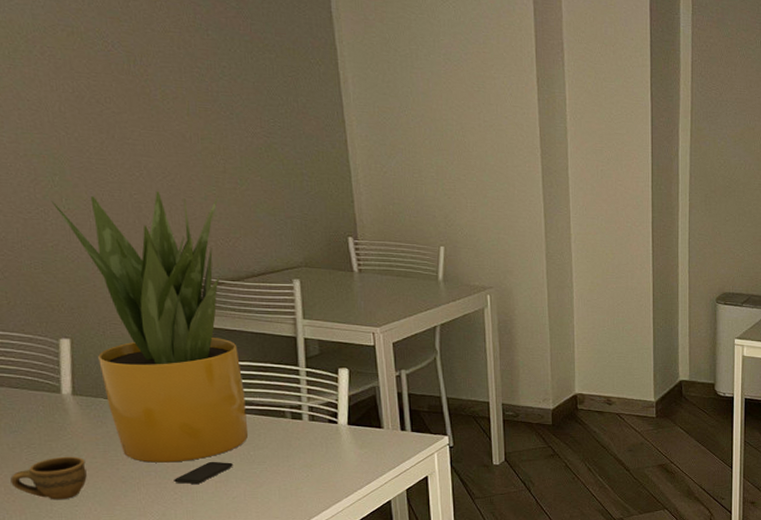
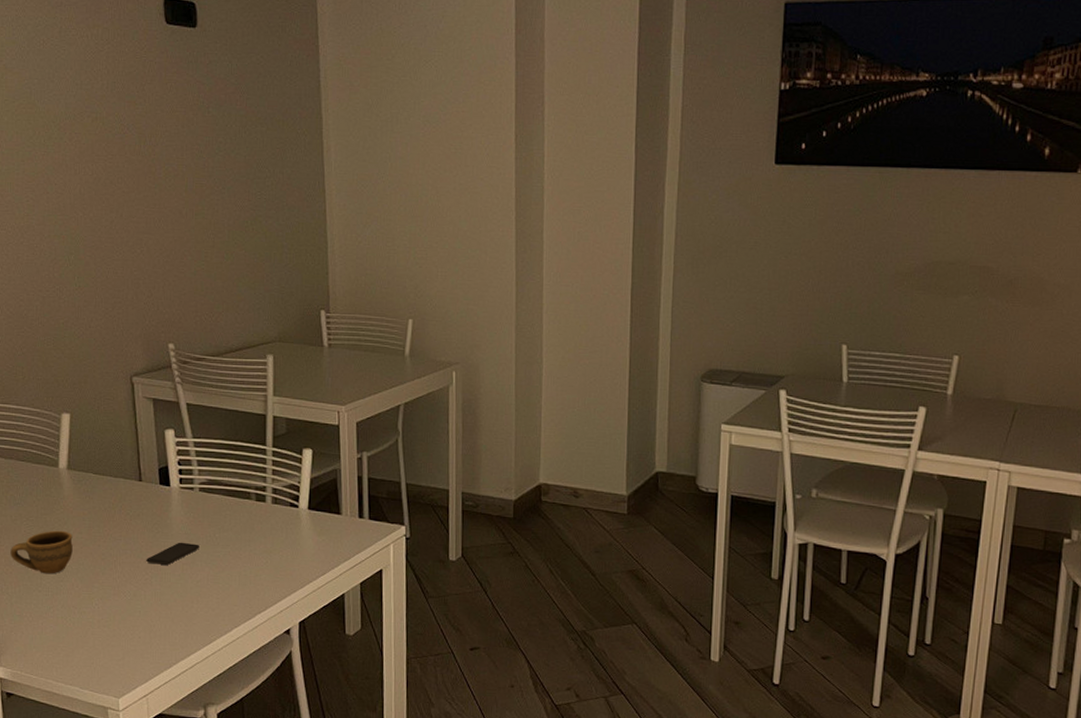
planter: present [51,192,248,463] -> none [65,268,215,542]

